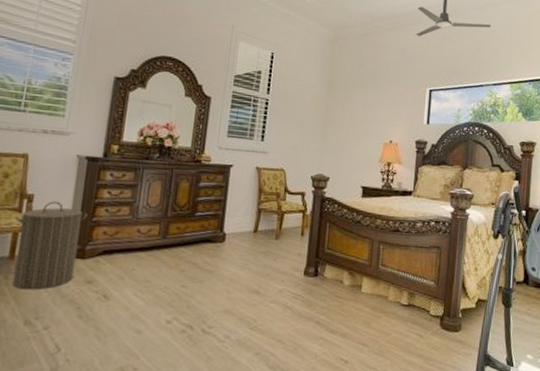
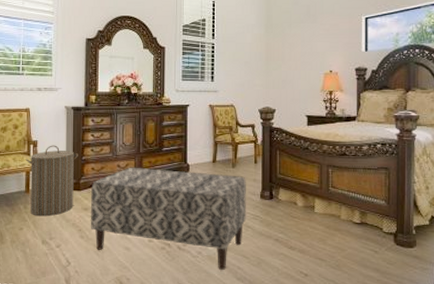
bench: none [93,233,290,357] -> present [91,167,246,270]

